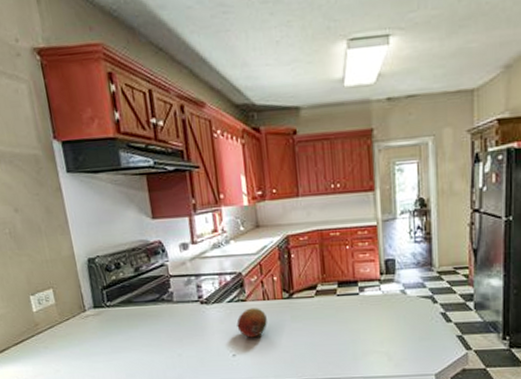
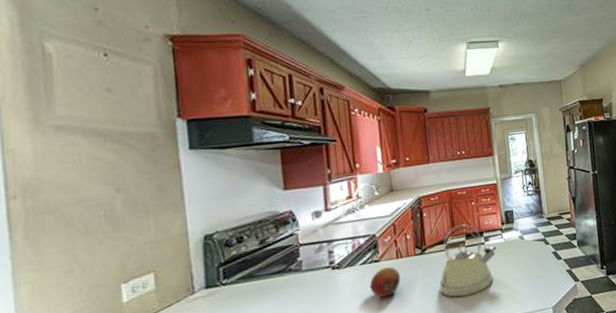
kettle: none [306,269,373,349] -> present [438,223,497,298]

